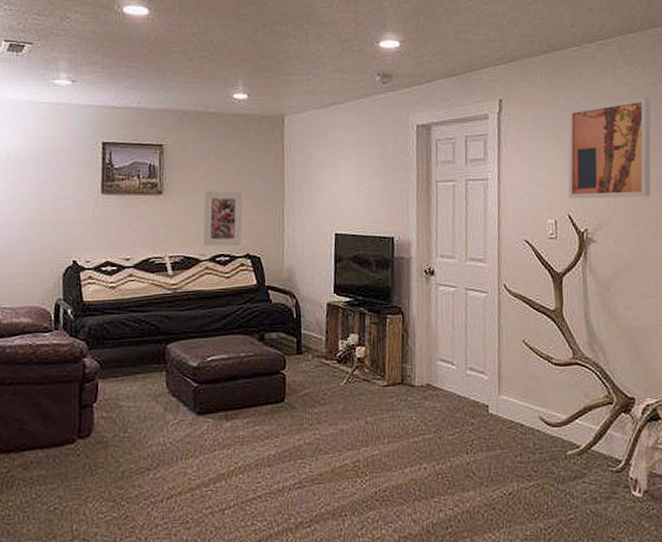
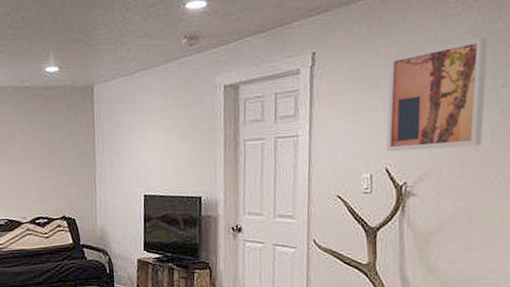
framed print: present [203,190,242,246] -> none [23,159,58,210]

